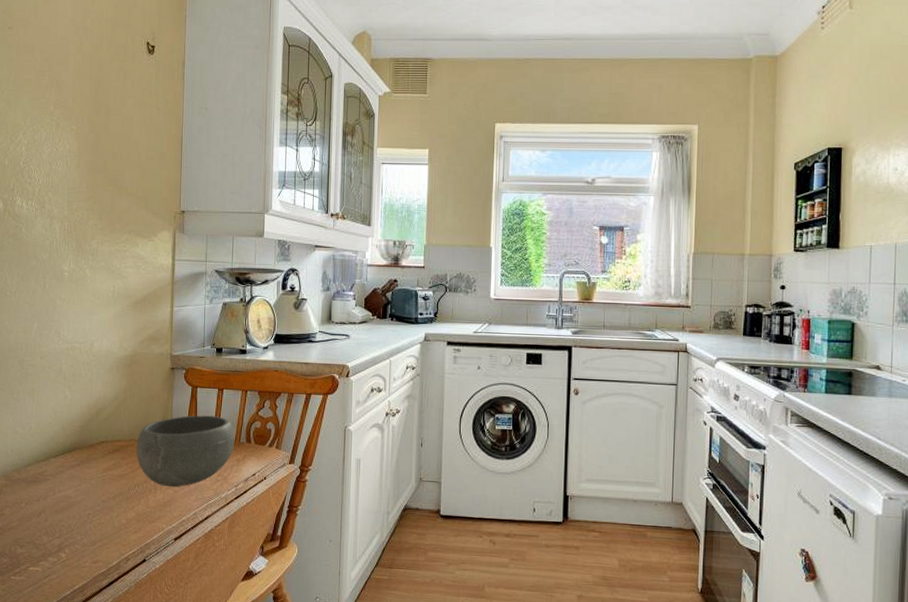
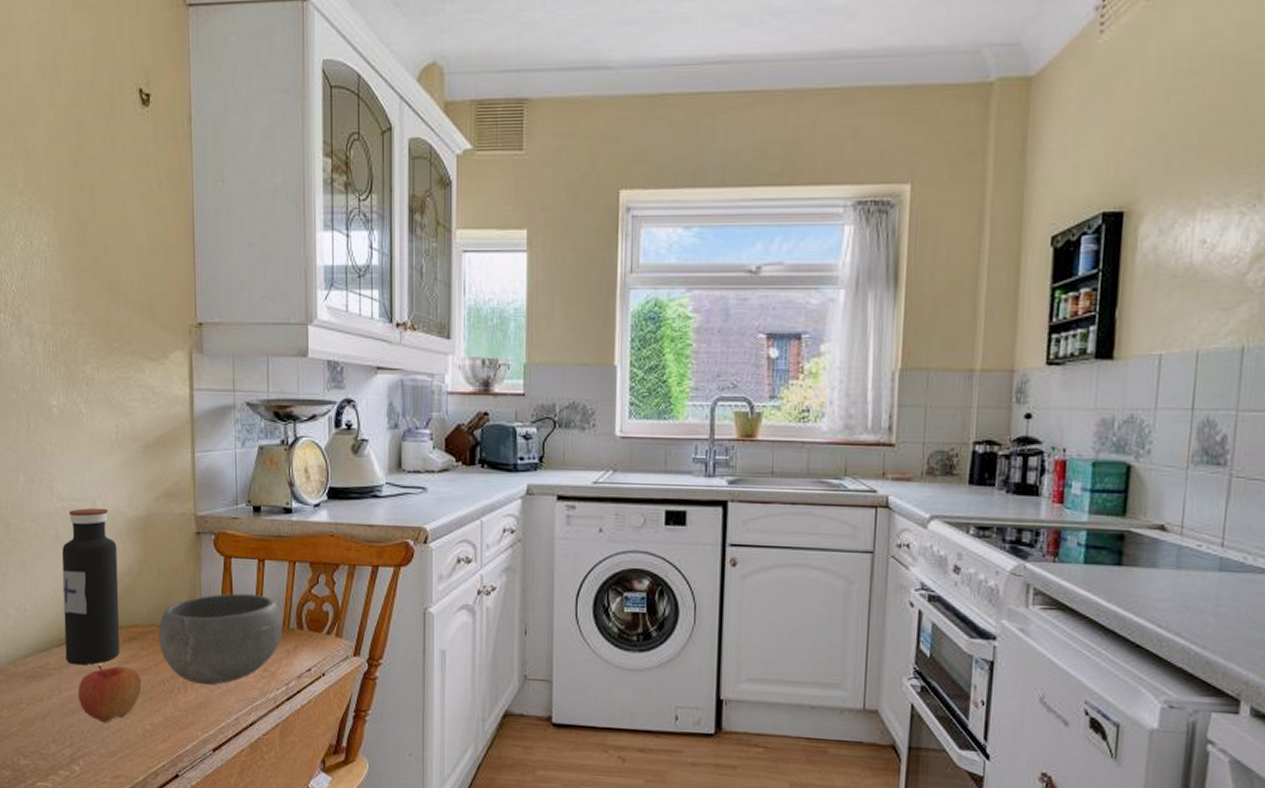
water bottle: none [60,348,108,472] -> present [62,507,120,666]
apple: none [68,472,120,519] -> present [77,665,142,723]

